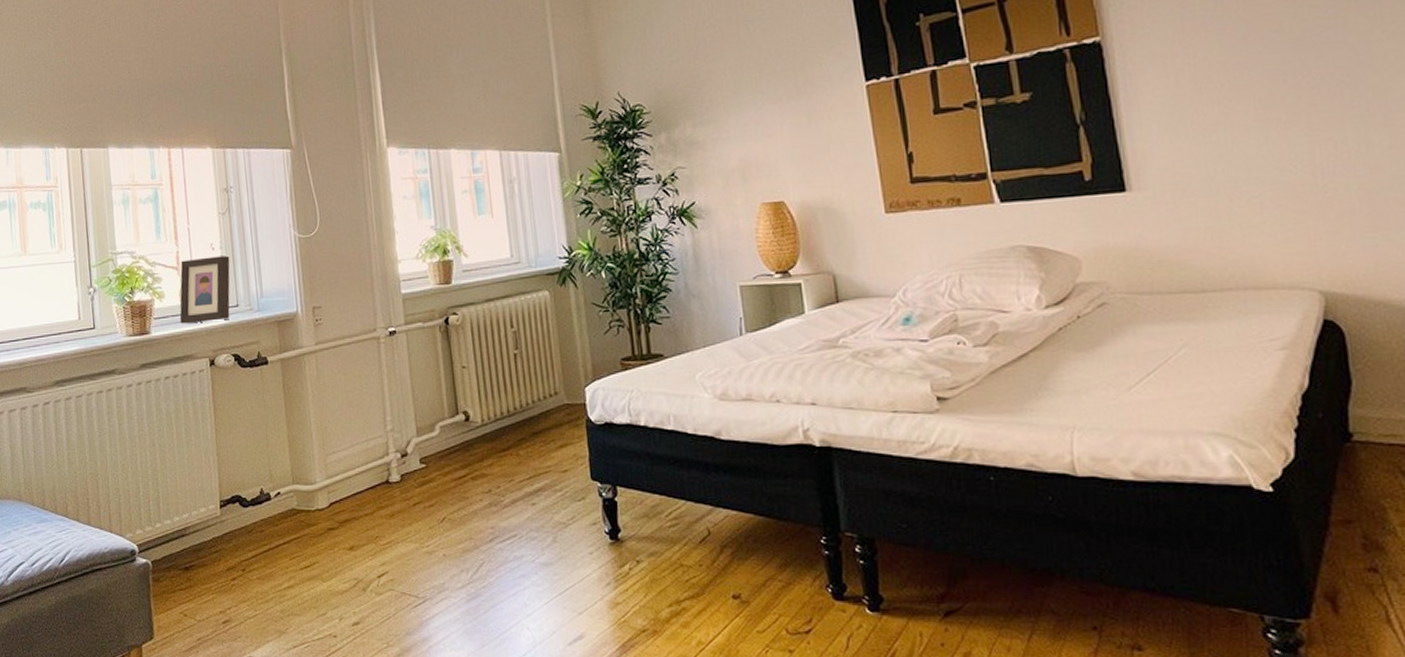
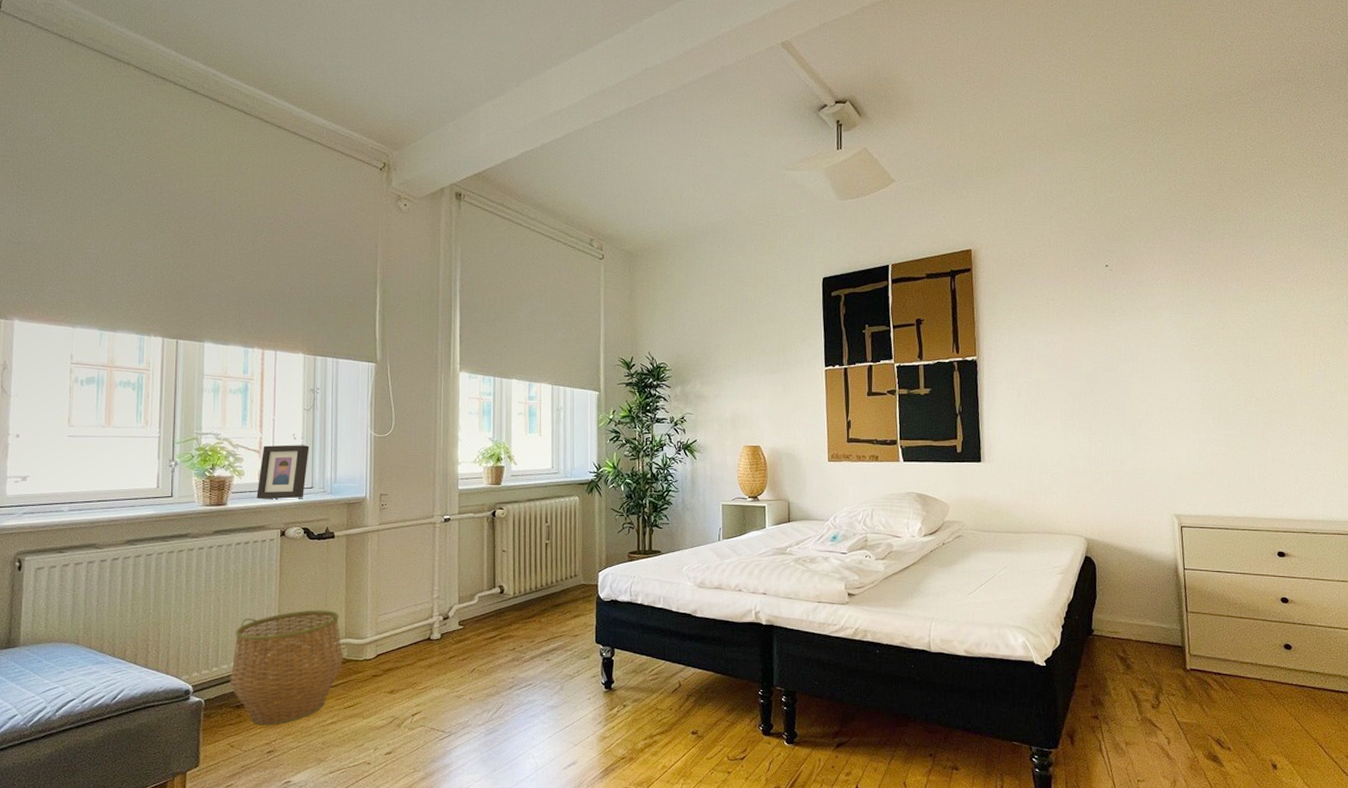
basket: none [174,451,293,590] -> present [230,610,343,725]

